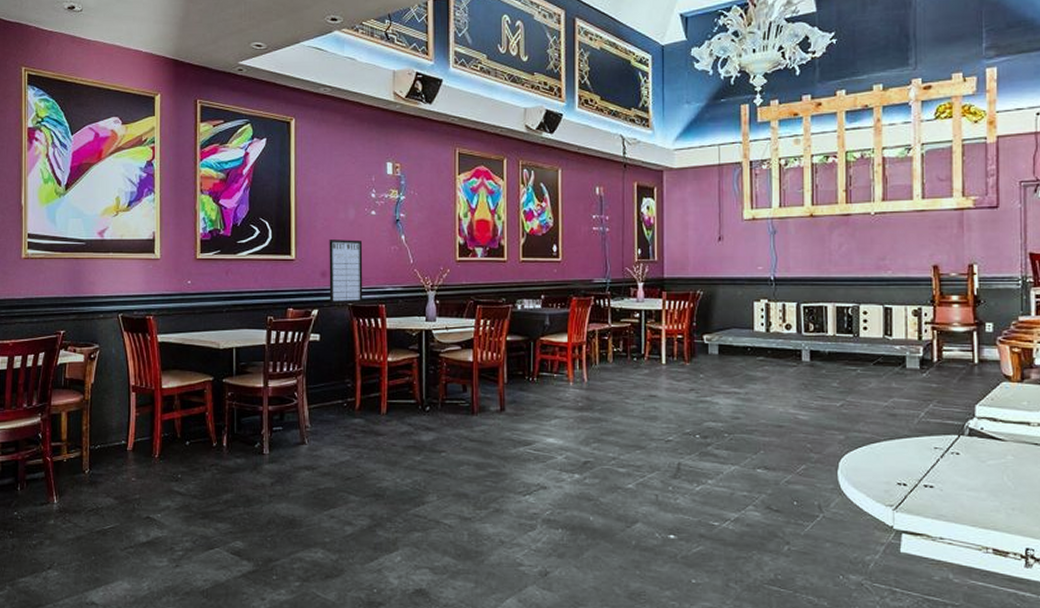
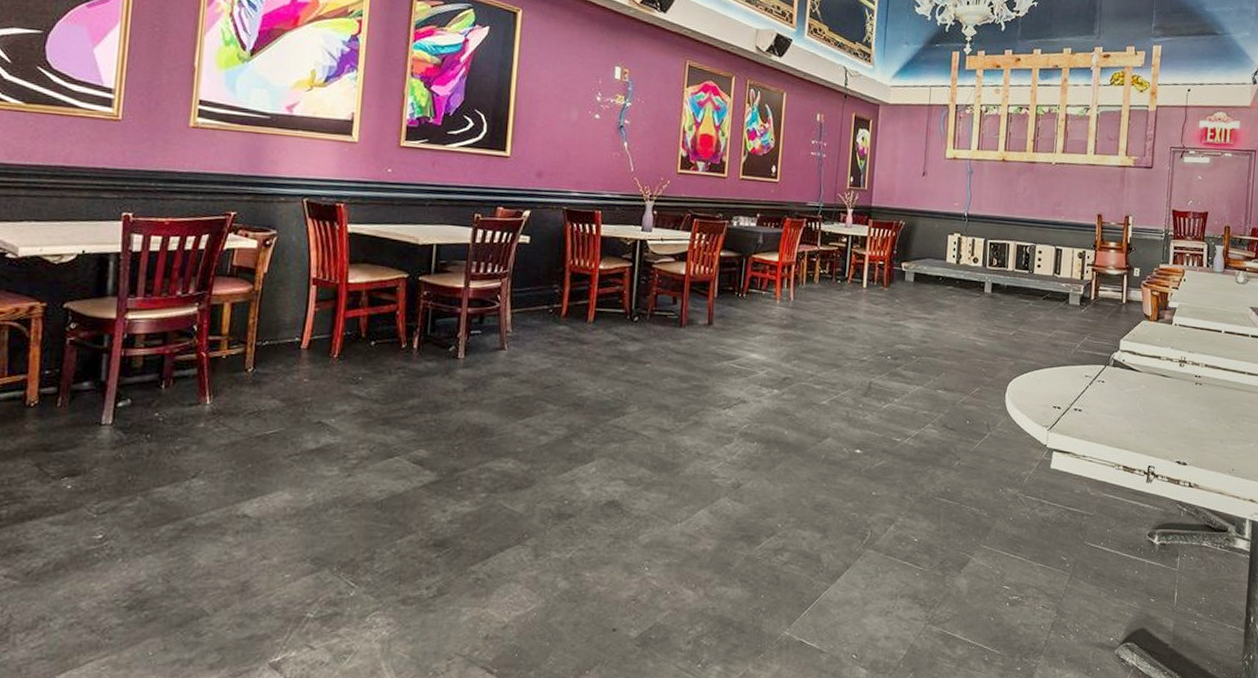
writing board: present [329,240,363,303] -> none [543,139,584,207]

